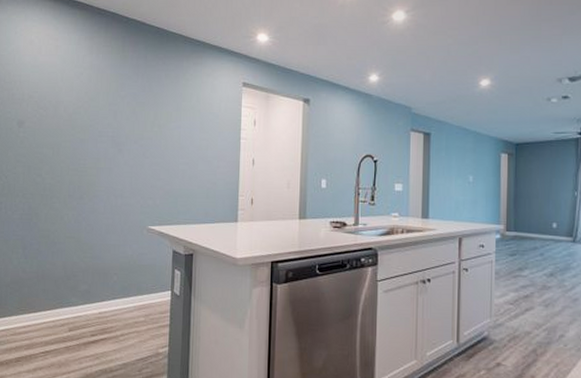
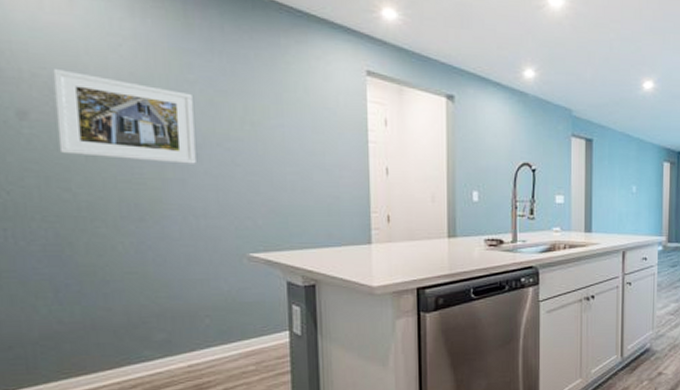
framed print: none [38,92,122,157] -> present [52,69,196,164]

